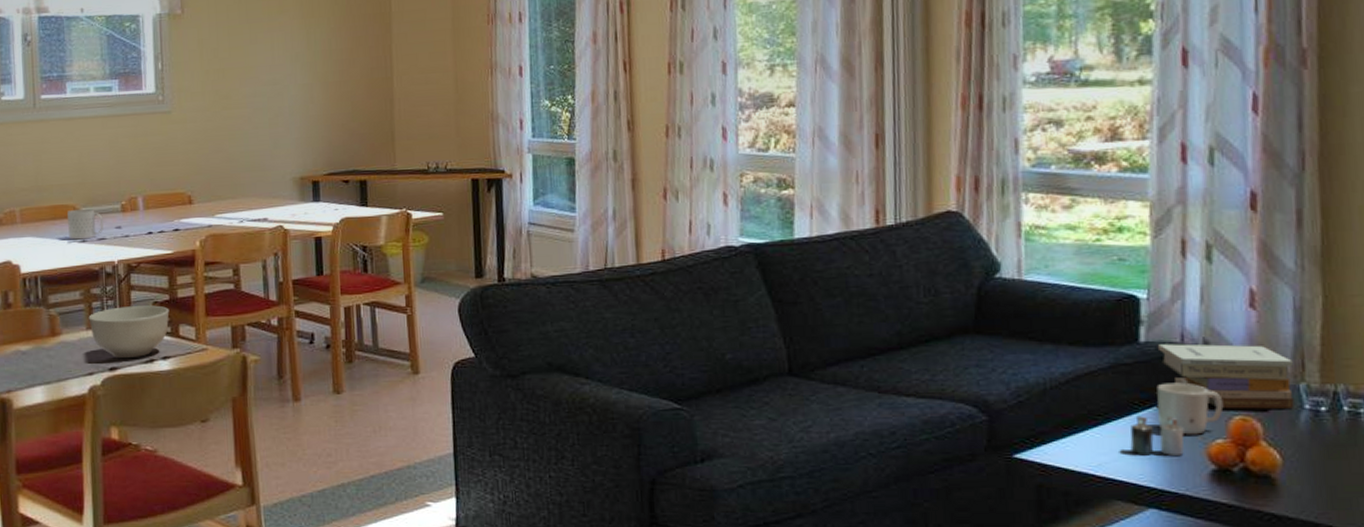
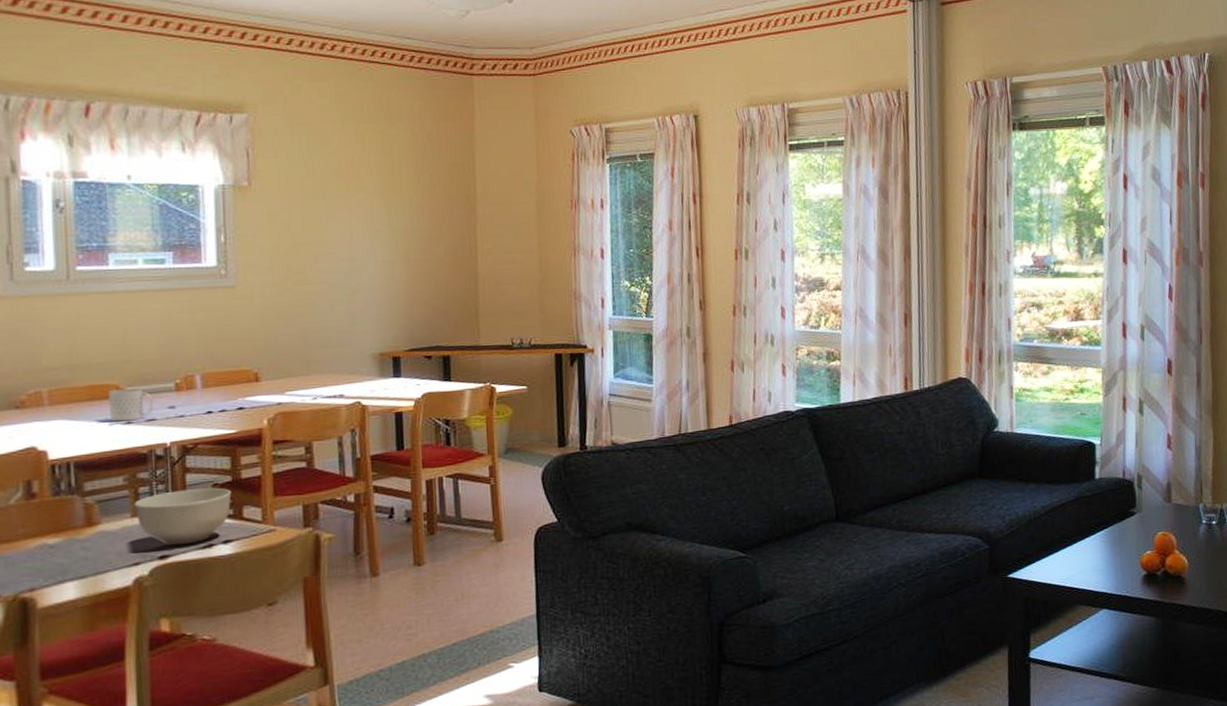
candle: present [1130,416,1185,456] -> none [1089,535,1126,568]
mug: present [1156,382,1224,435] -> none [1107,509,1151,550]
books: present [1157,344,1294,409] -> none [1107,477,1196,527]

